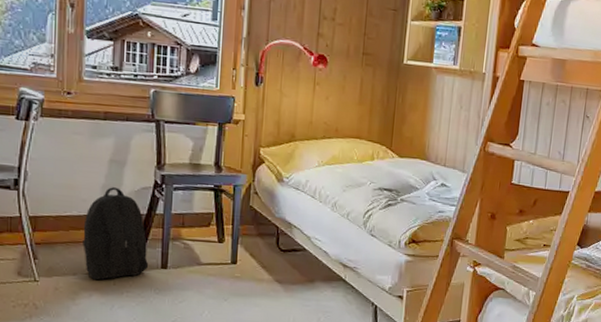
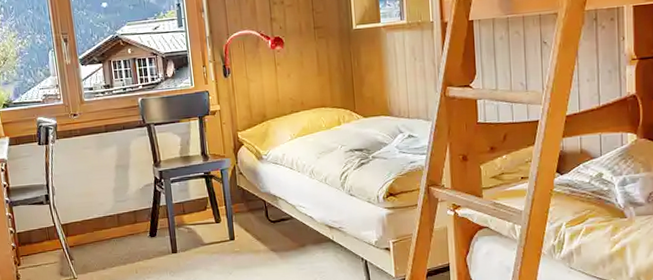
backpack: present [83,187,149,280] -> none [104,188,162,271]

